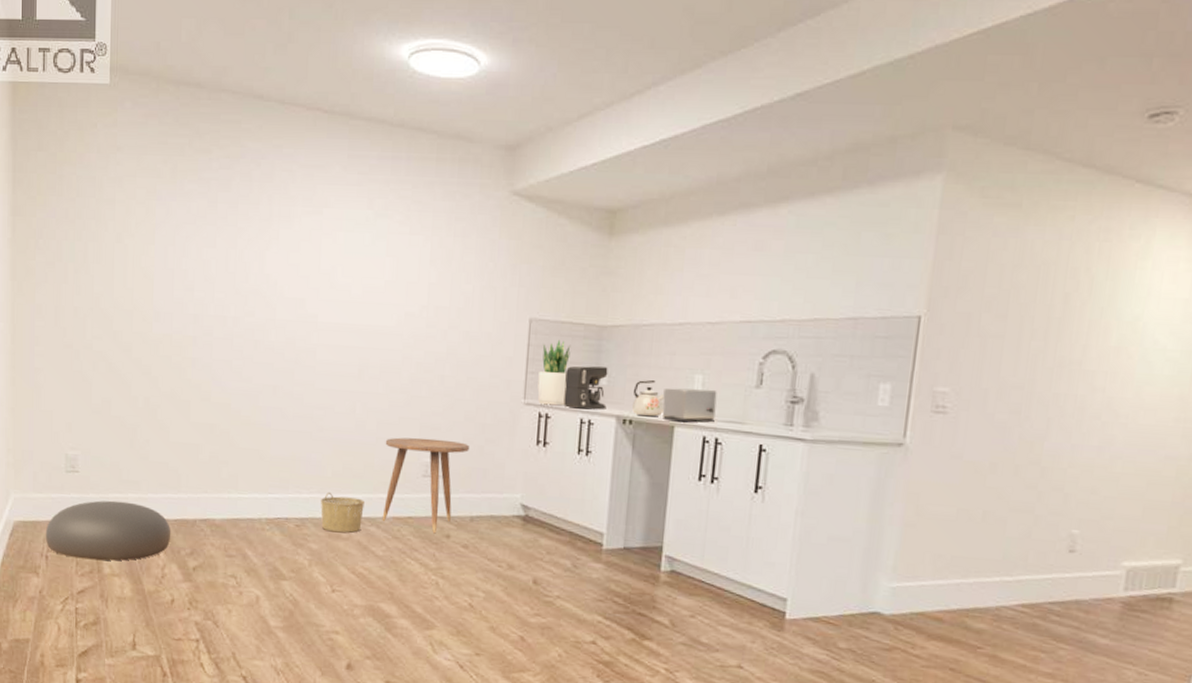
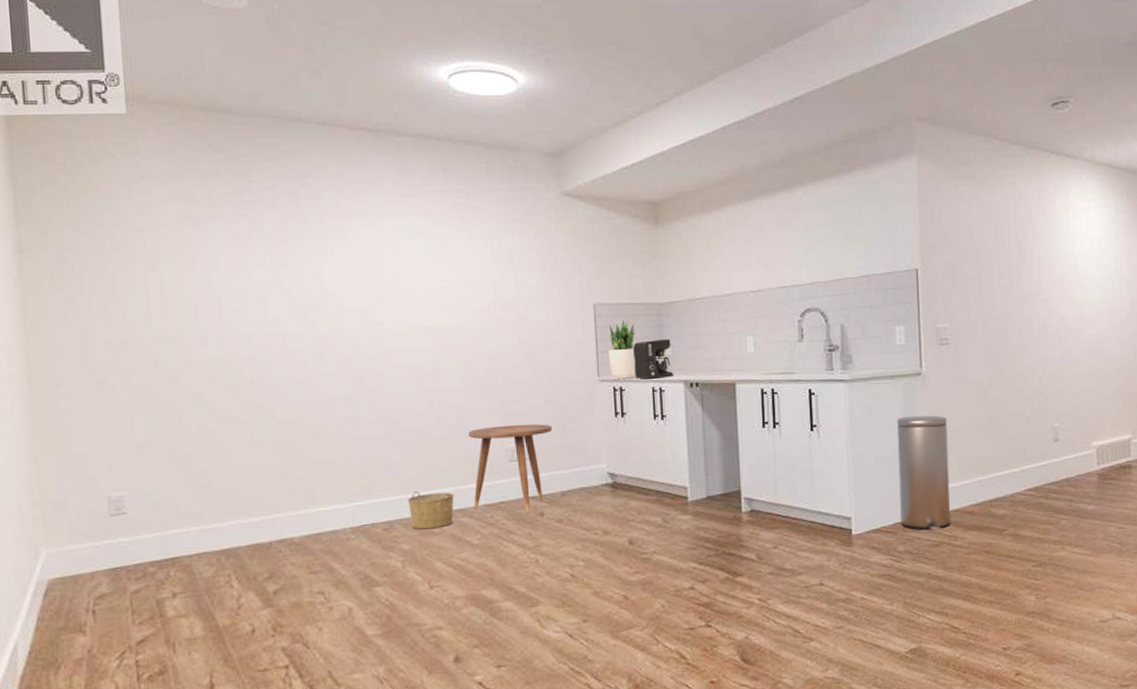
cushion: present [45,500,171,561] -> none [89,536,245,607]
kettle: present [632,380,665,417] -> none [695,346,724,379]
toaster: present [661,388,717,423] -> none [722,347,769,380]
pedal bin: none [847,493,927,632] -> present [896,415,950,530]

